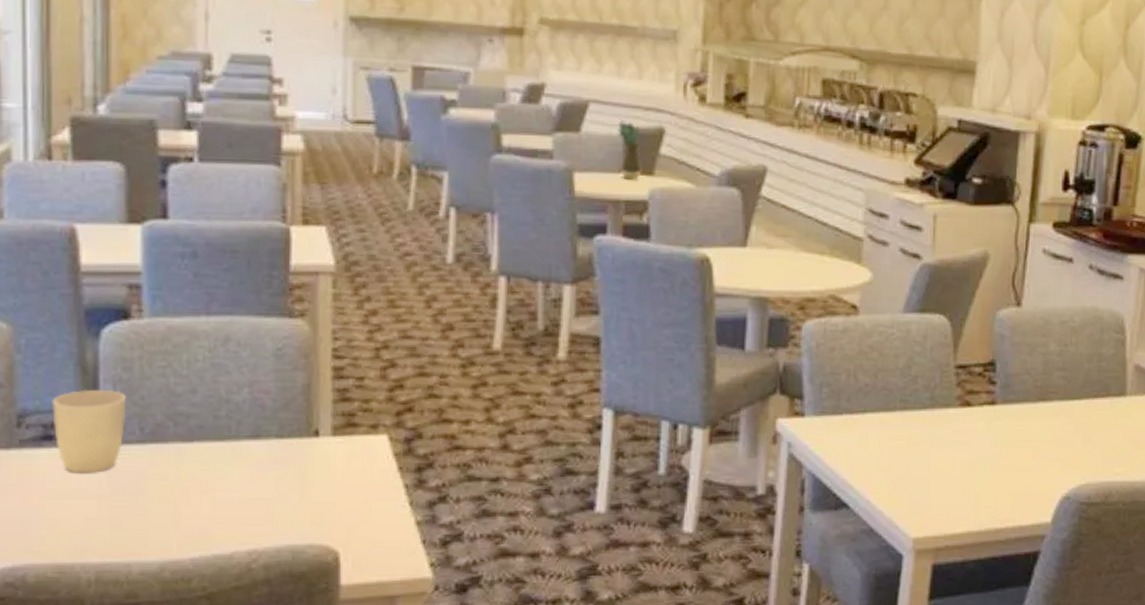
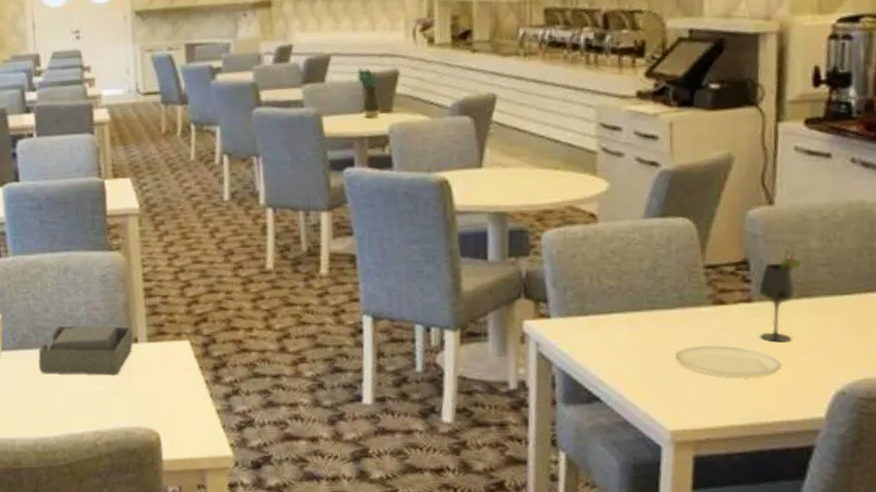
napkin holder: none [174,412,314,477] -> present [38,325,134,375]
plate: none [921,448,1017,483] -> present [674,345,781,379]
wine glass: none [1000,355,1043,446] -> present [758,252,804,342]

